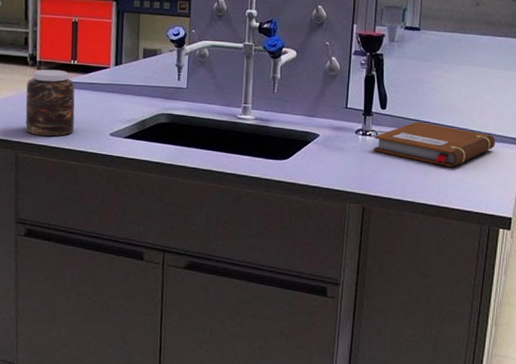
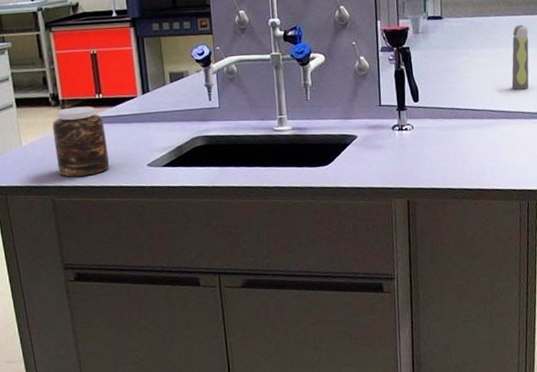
notebook: present [373,121,496,167] -> none [410,109,526,150]
spray bottle: none [484,46,508,112] -> present [511,25,529,90]

